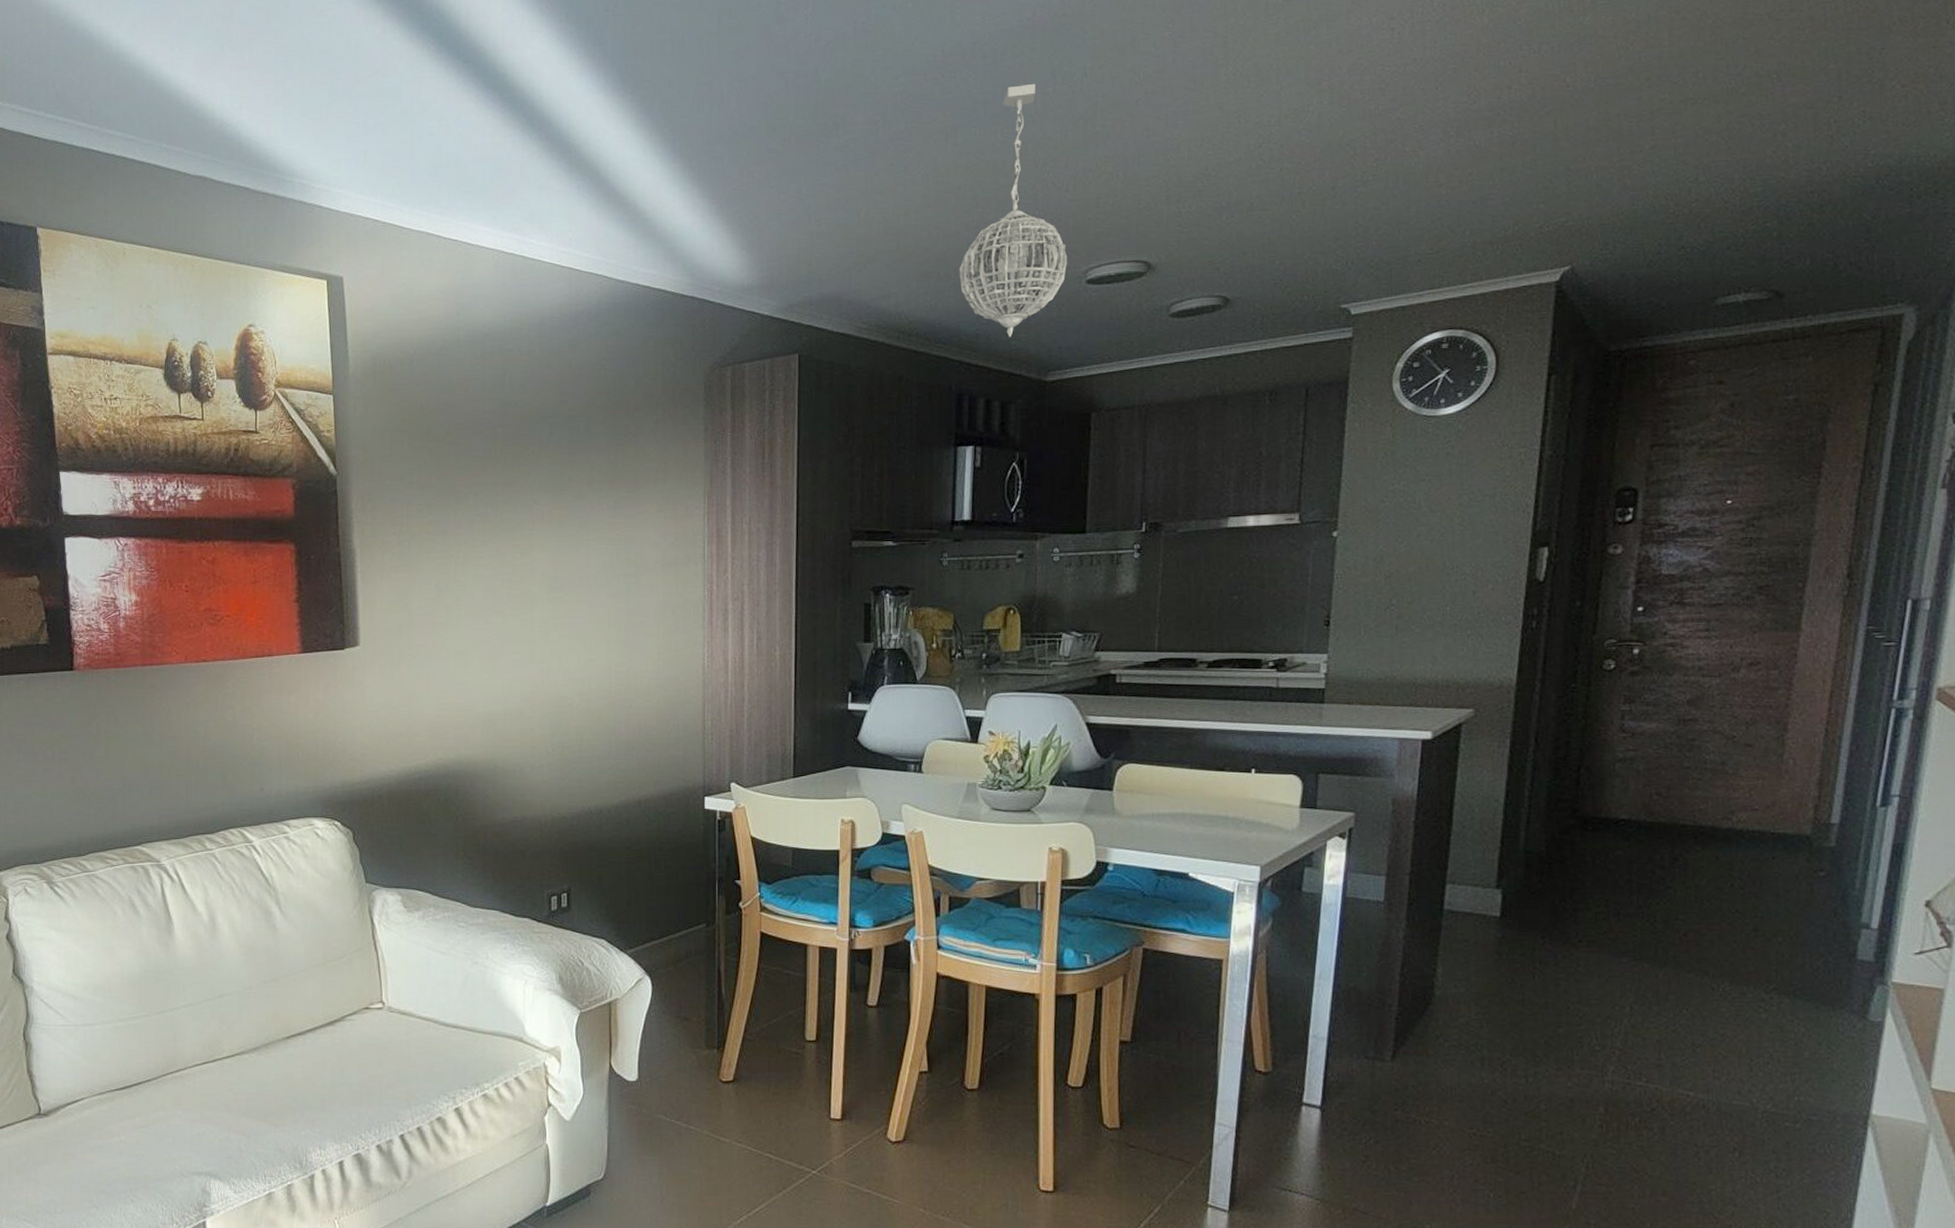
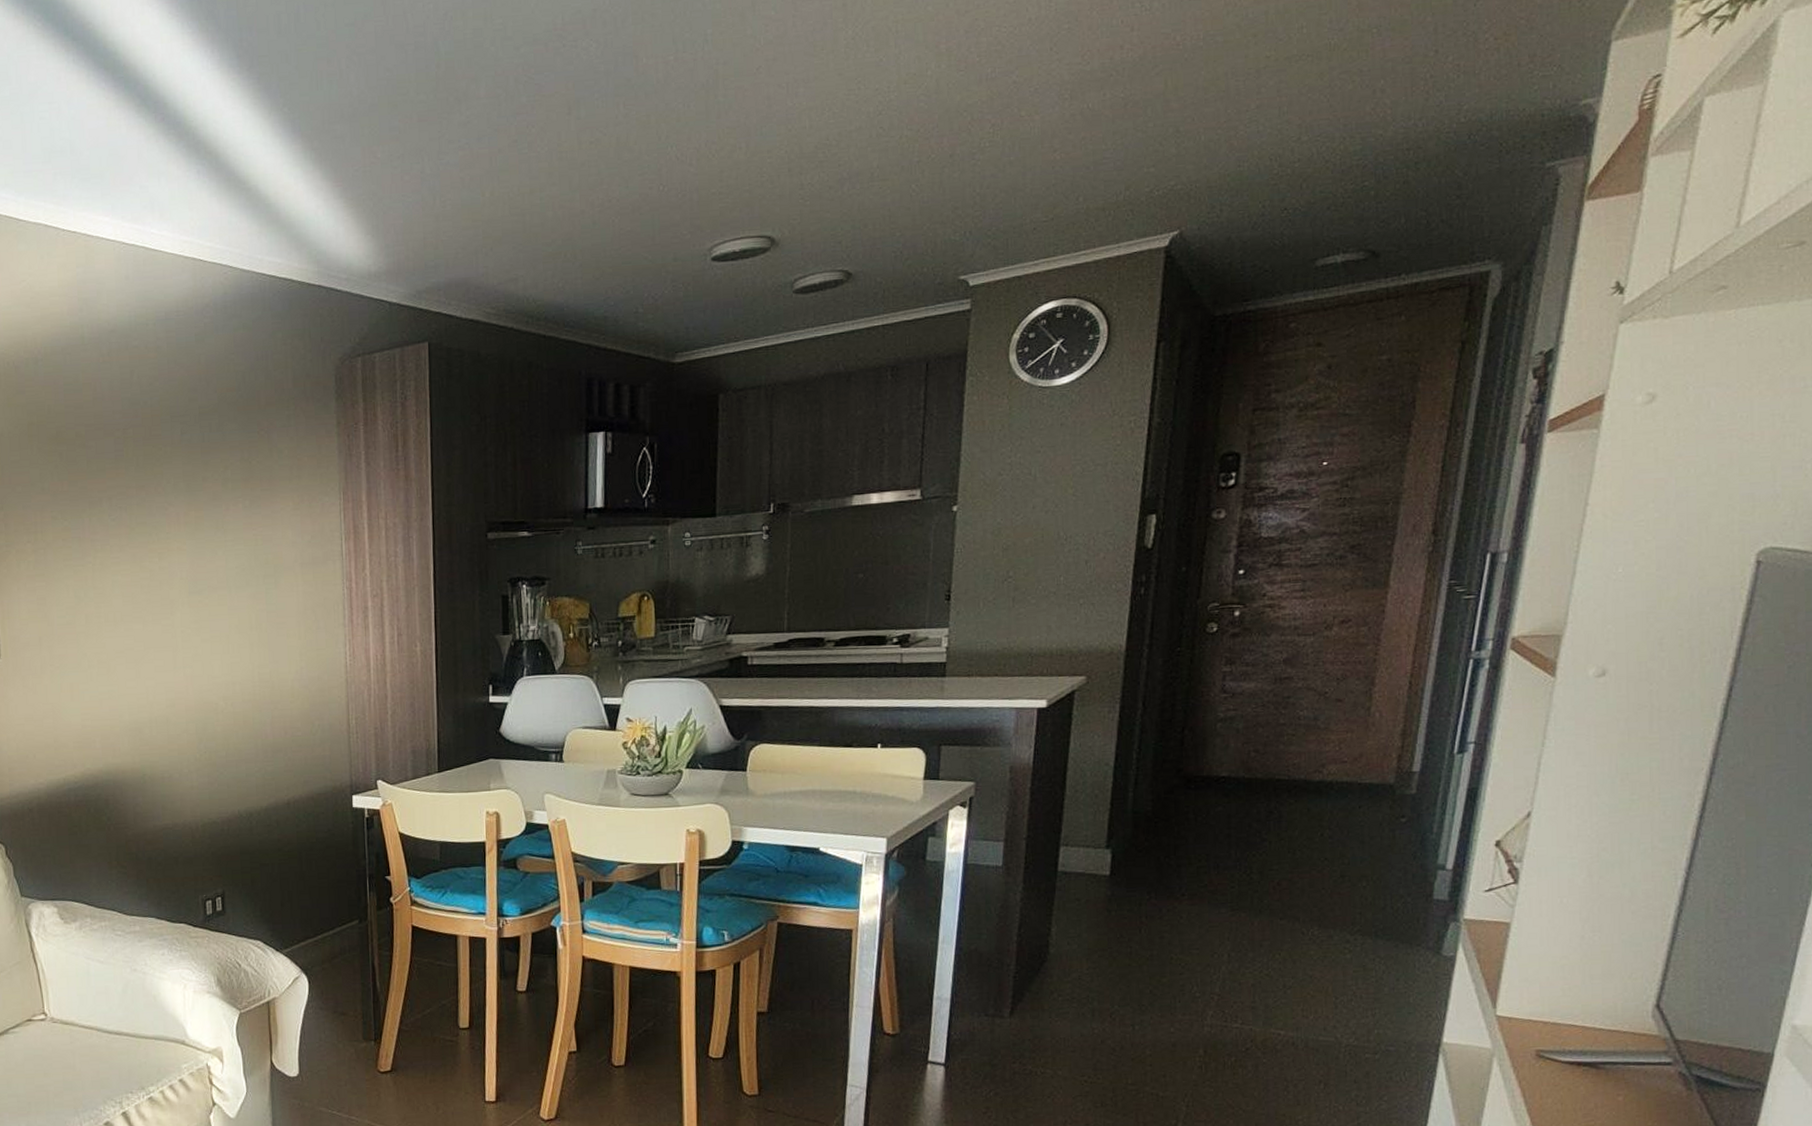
pendant light: present [959,83,1068,338] -> none [585,51,693,320]

